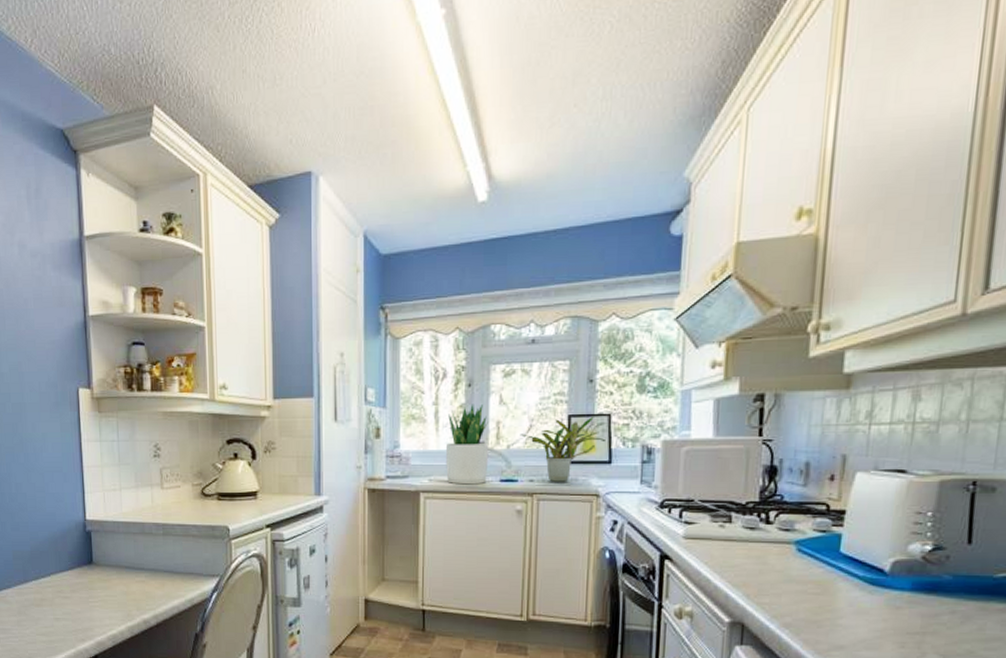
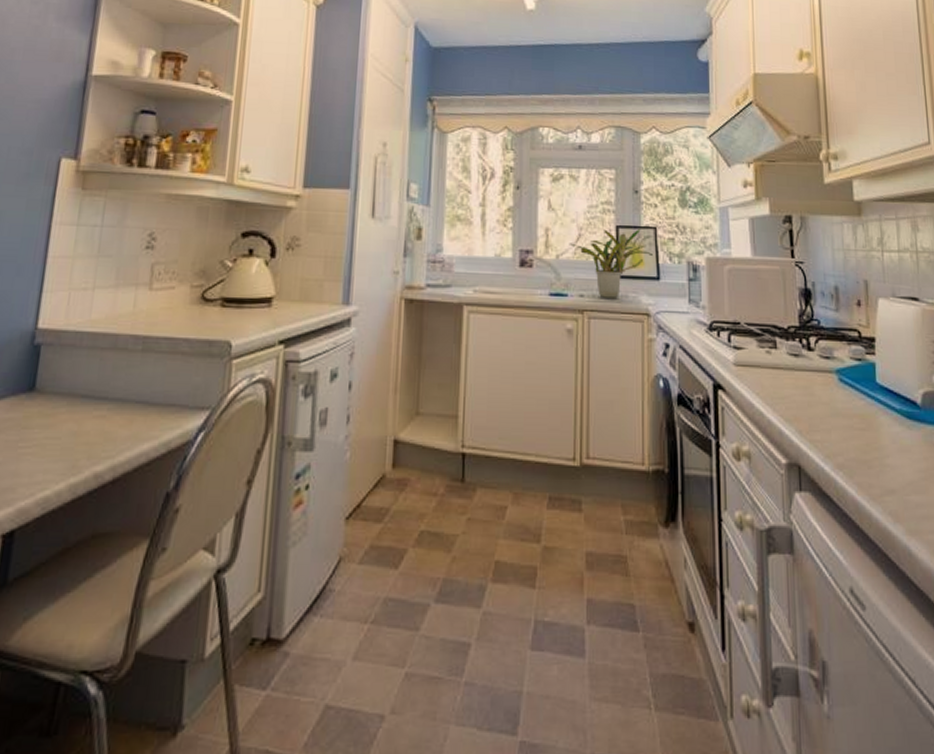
planter: present [446,403,489,485] -> none [492,207,537,298]

